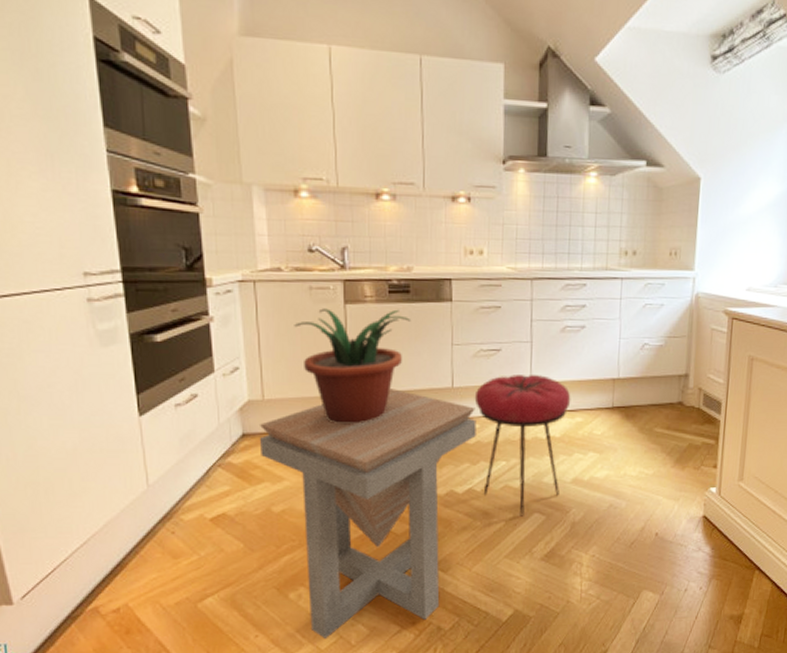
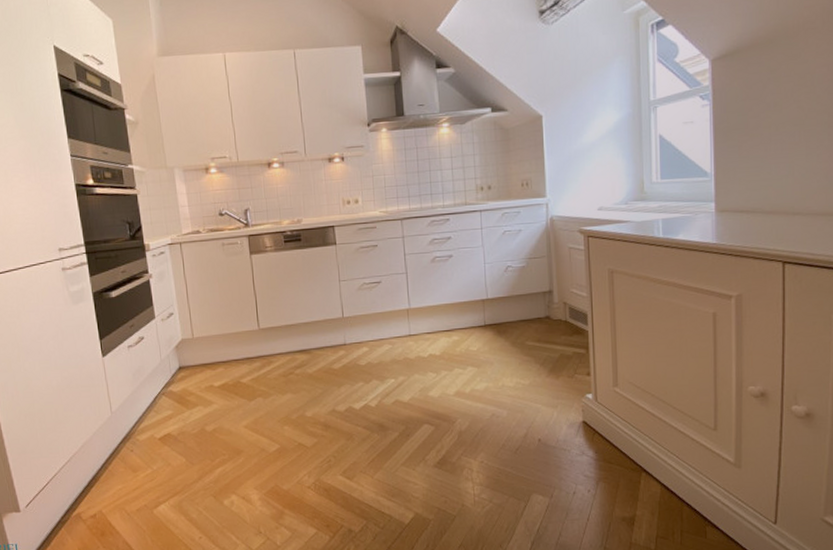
side table: present [259,389,477,640] -> none [192,322,367,541]
potted plant: present [294,308,412,425] -> none [212,255,305,355]
stool: present [474,374,571,517] -> none [362,300,447,428]

